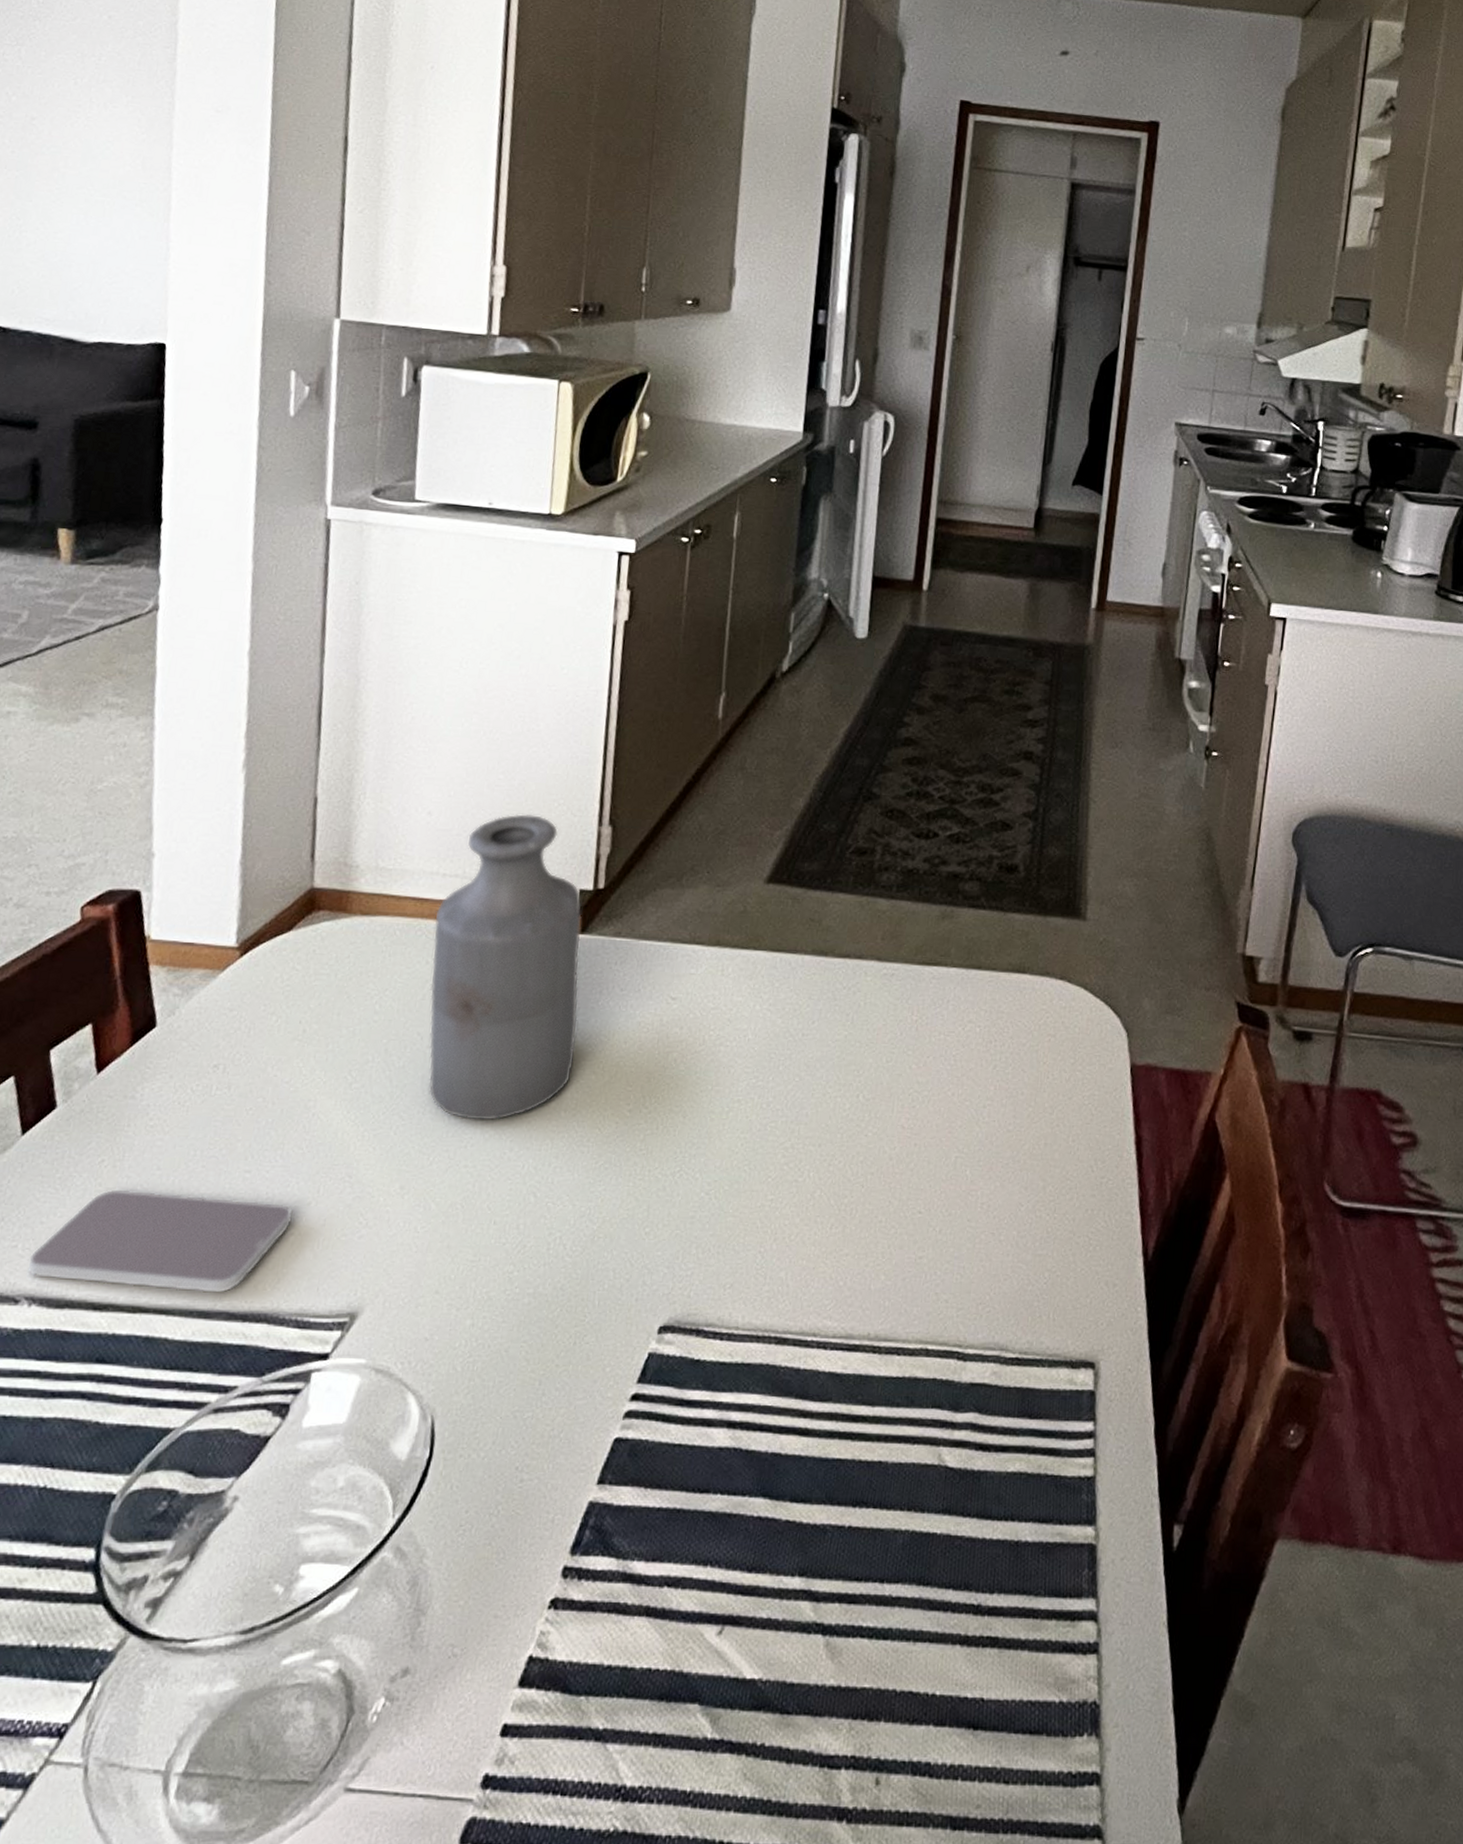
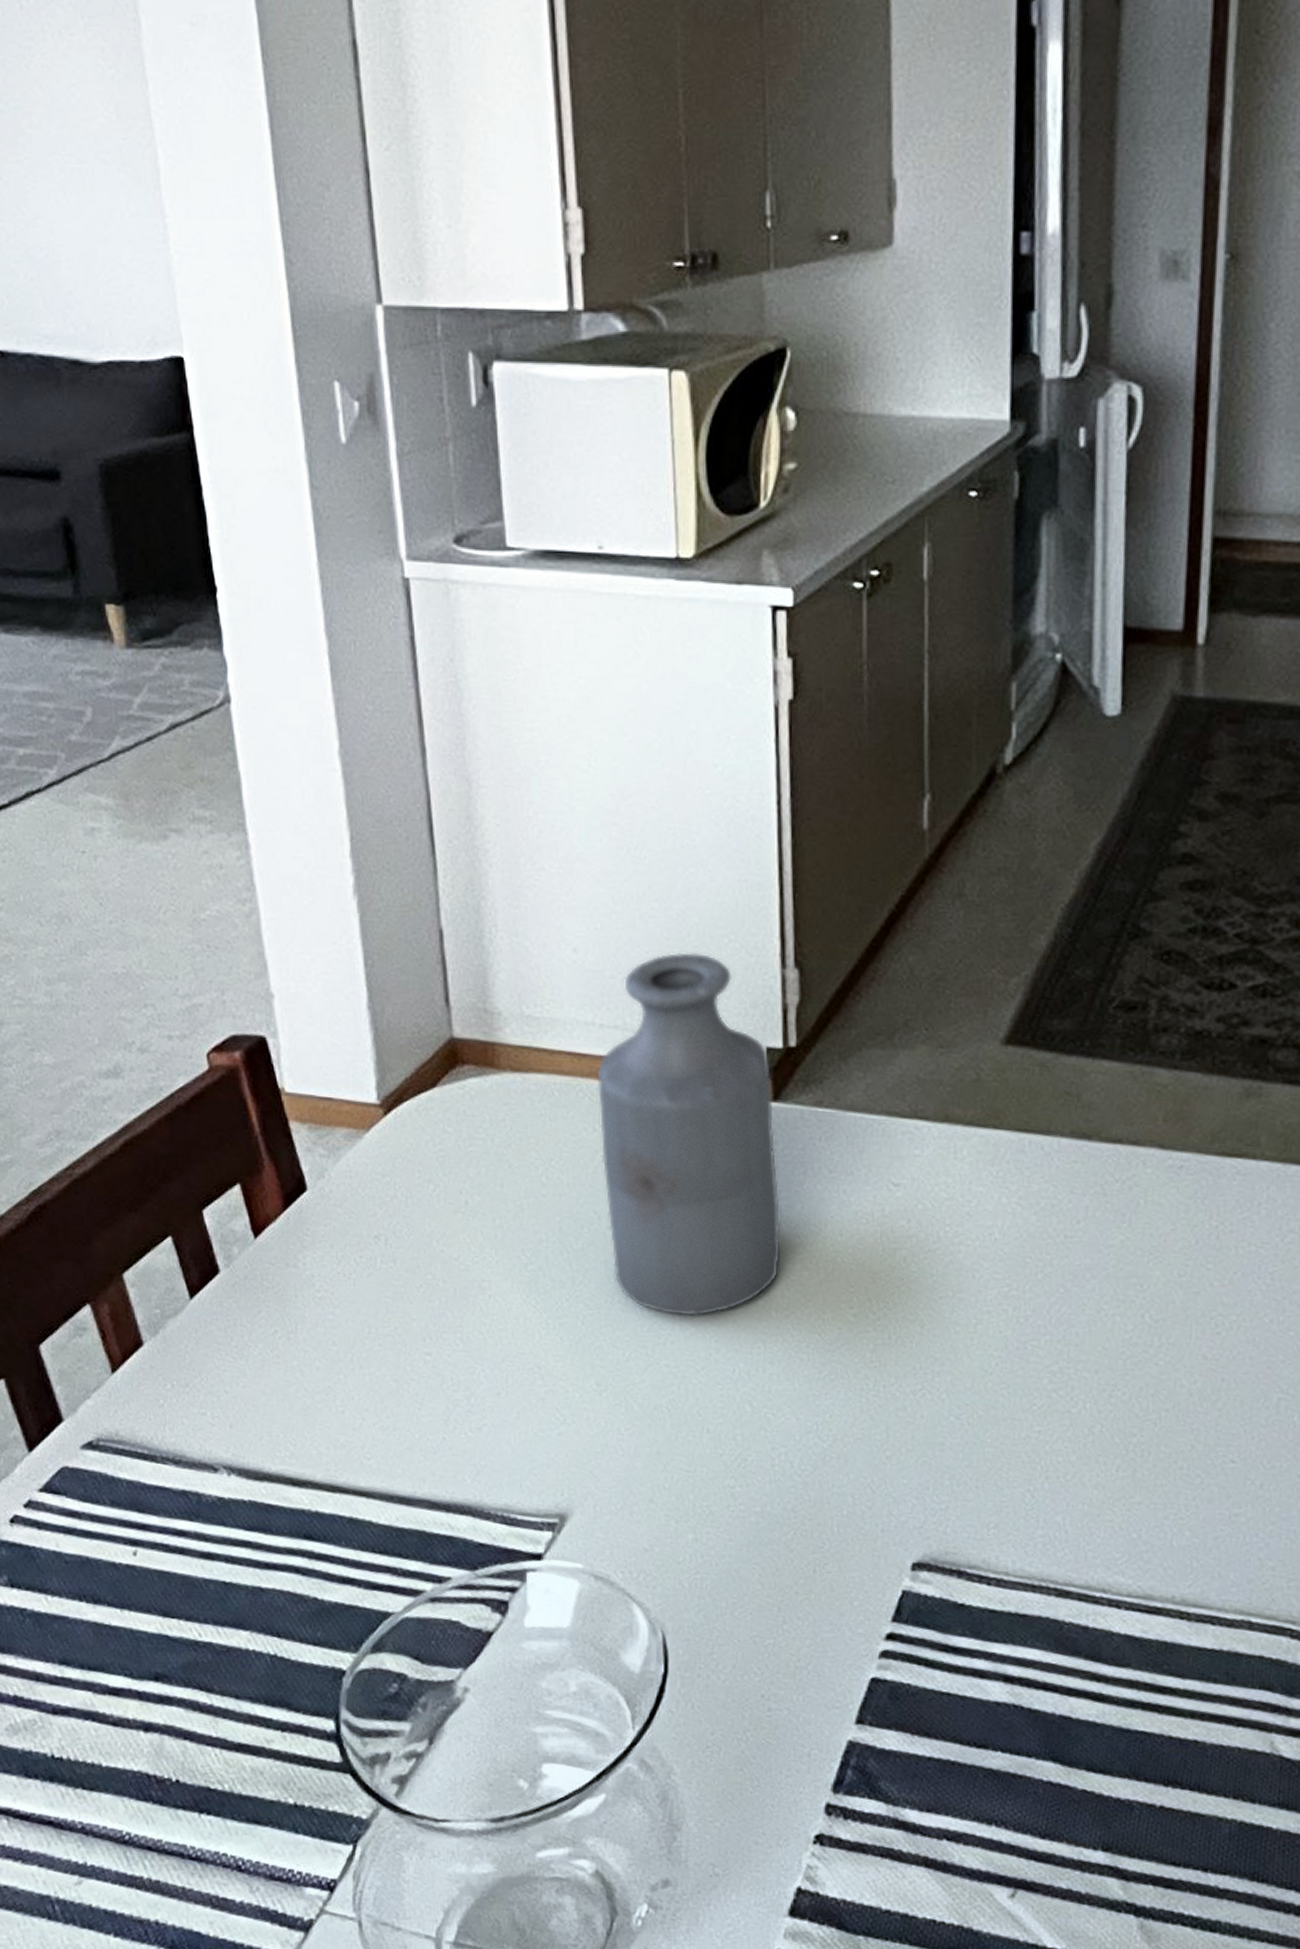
smartphone: present [28,1189,292,1293] -> none [220,1362,482,1480]

